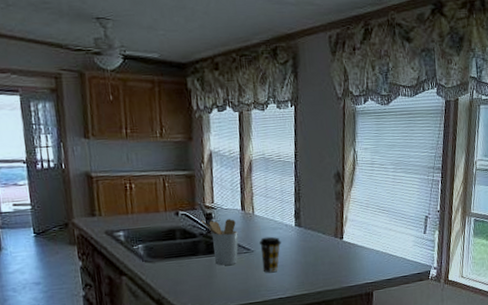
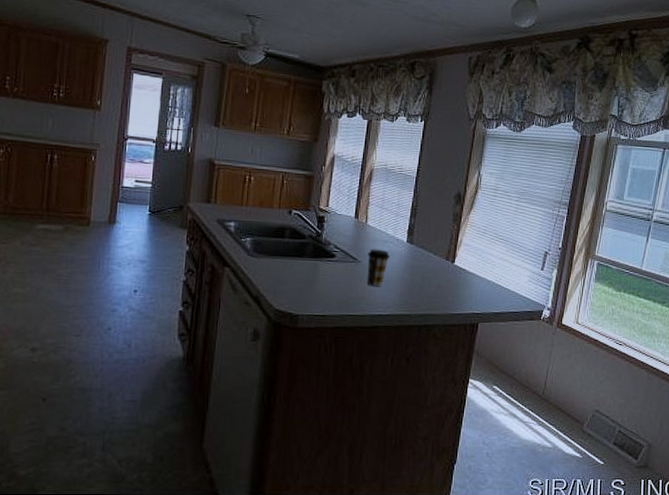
utensil holder: present [201,219,239,266] -> none [312,222,348,272]

